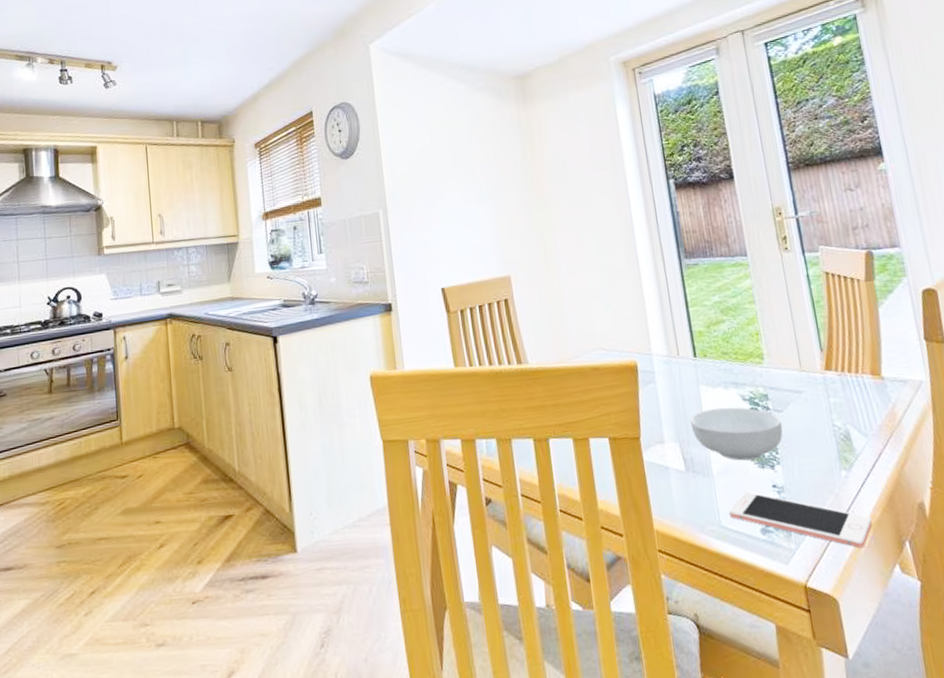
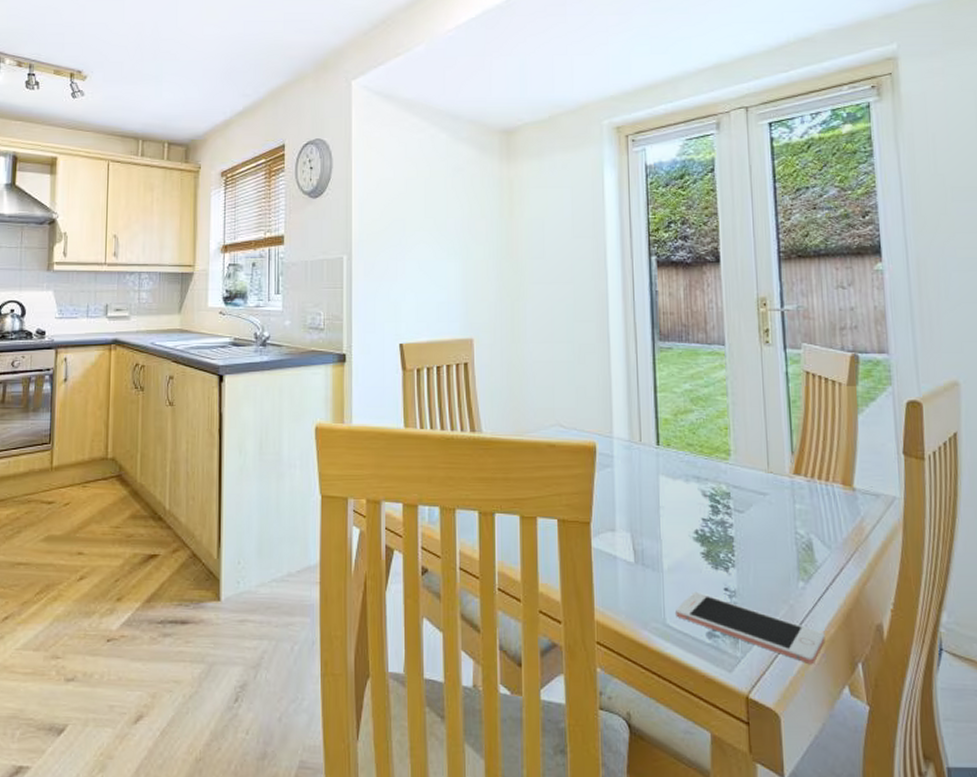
cereal bowl: present [690,407,783,461] -> none [645,502,742,559]

